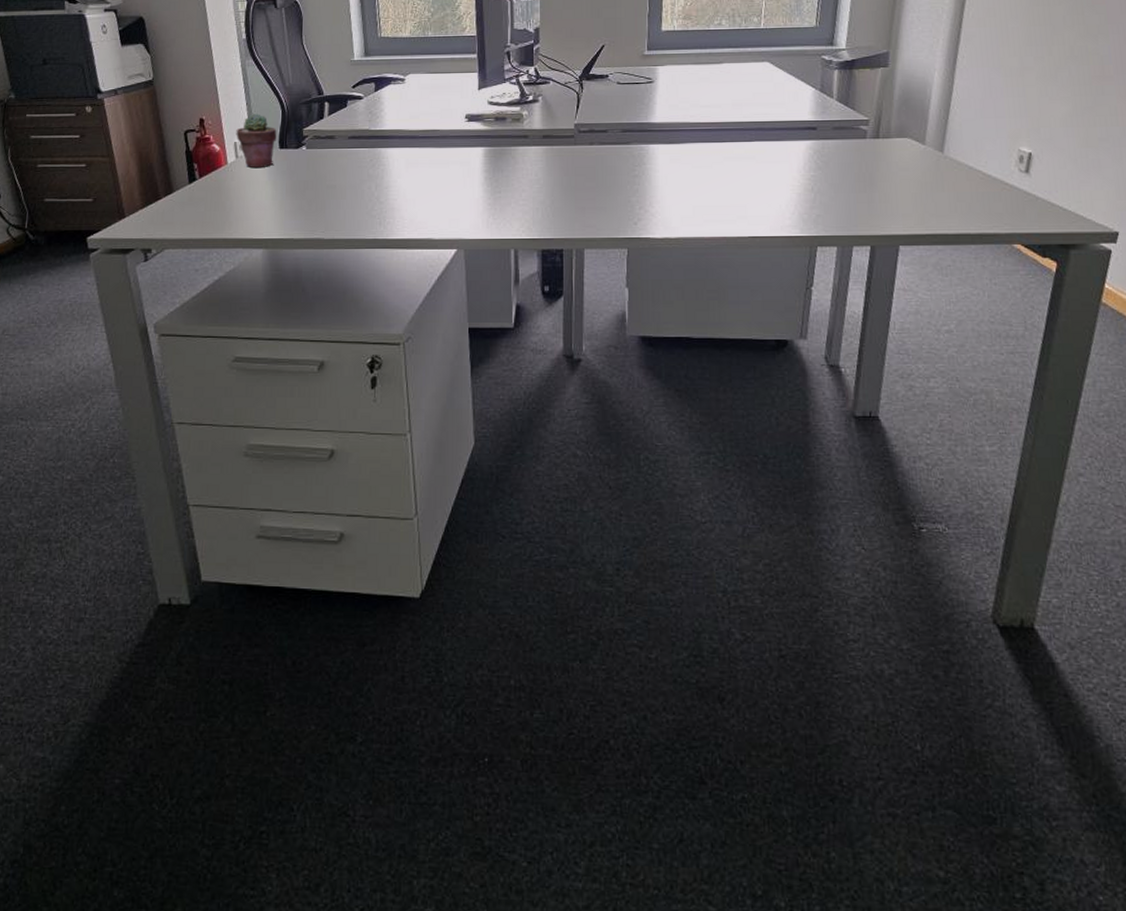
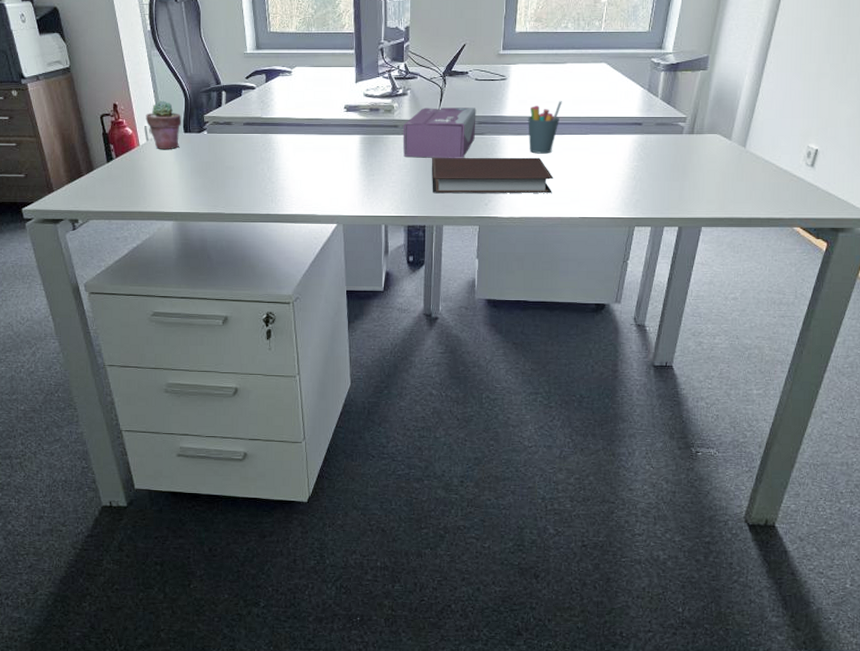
tissue box: none [534,114,620,172] -> present [402,108,476,159]
notebook: none [568,168,715,211] -> present [431,157,554,193]
pen holder: none [681,105,720,164] -> present [528,101,562,154]

